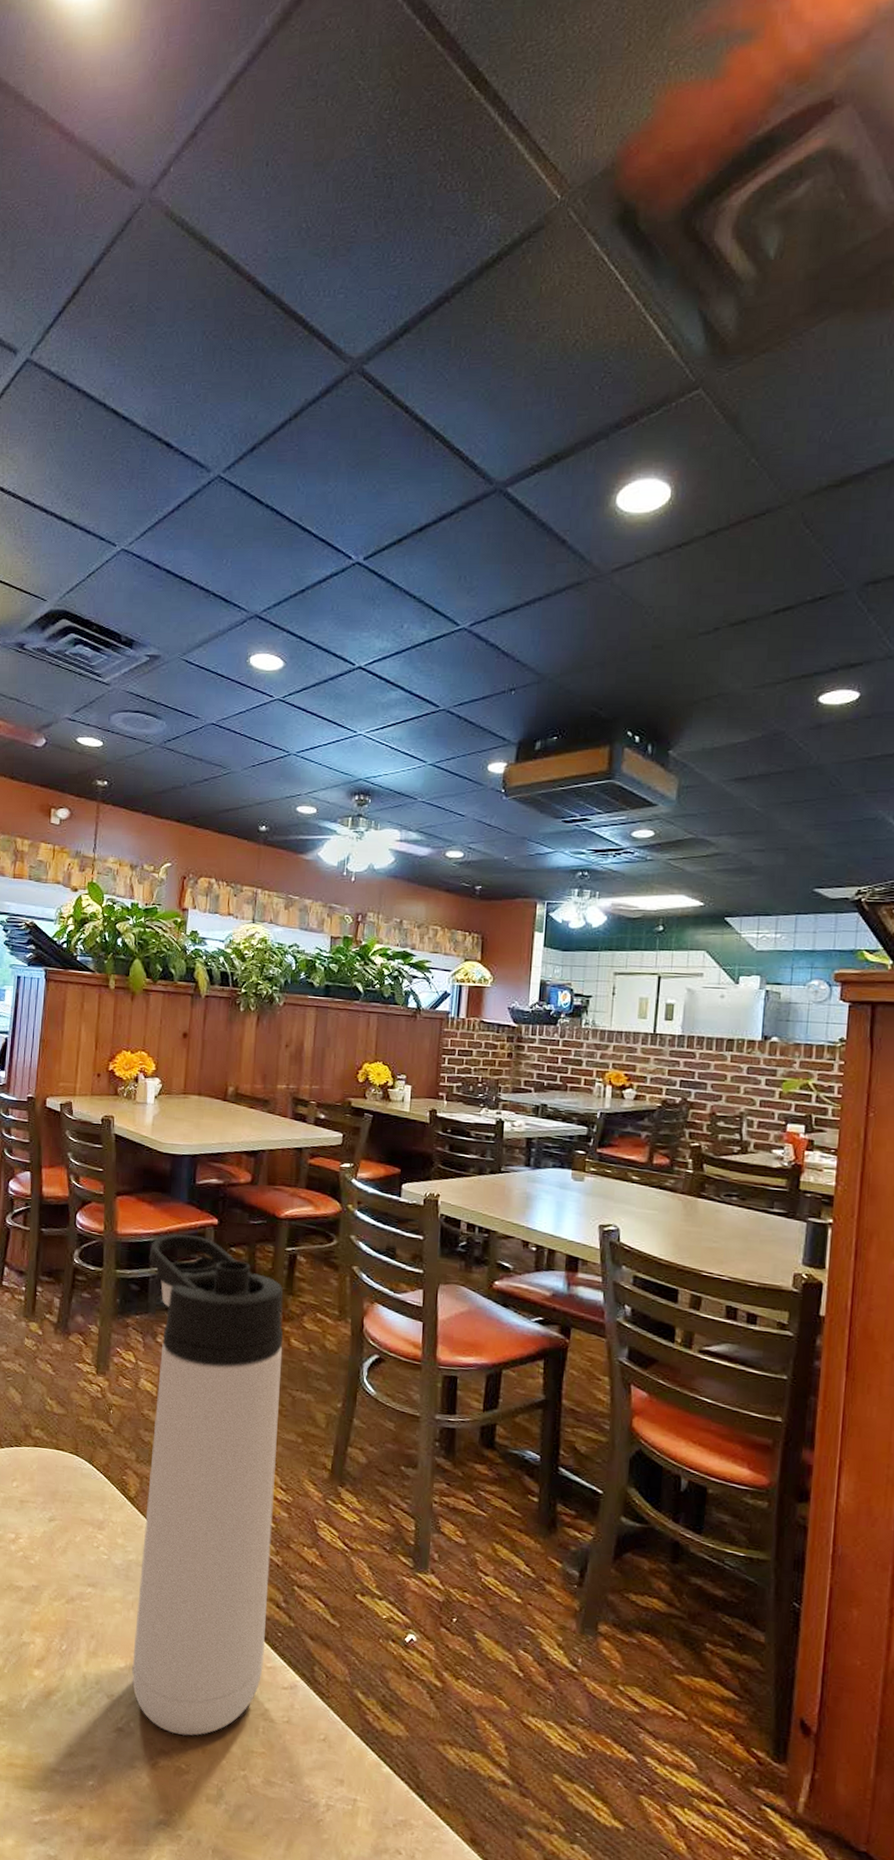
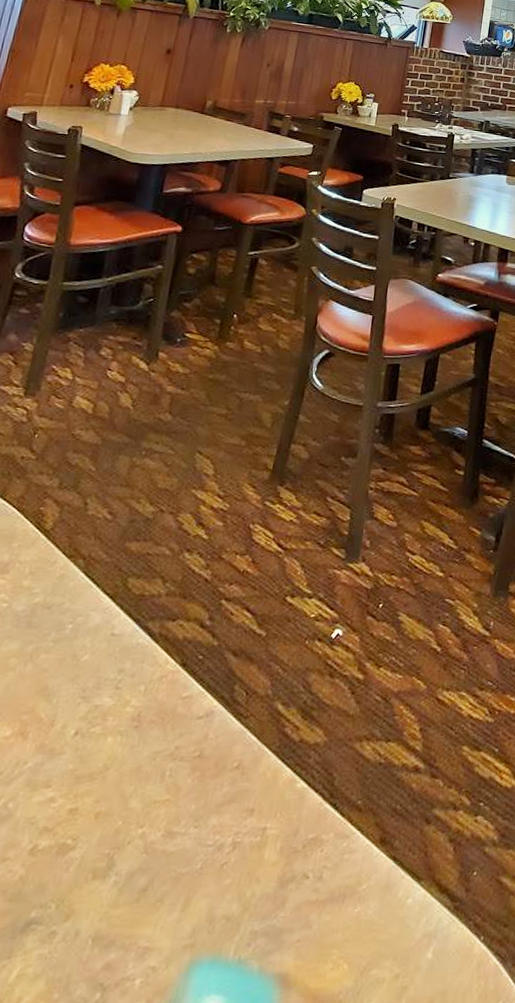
thermos bottle: present [132,1234,284,1736] -> none [18,242,241,803]

